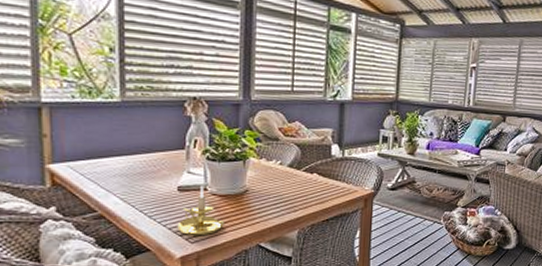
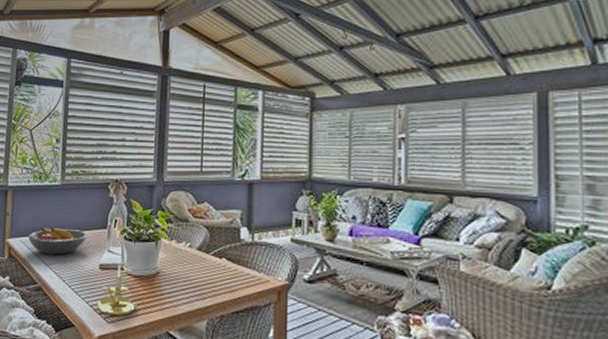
fruit bowl: none [77,150,161,180] -> present [27,227,88,255]

